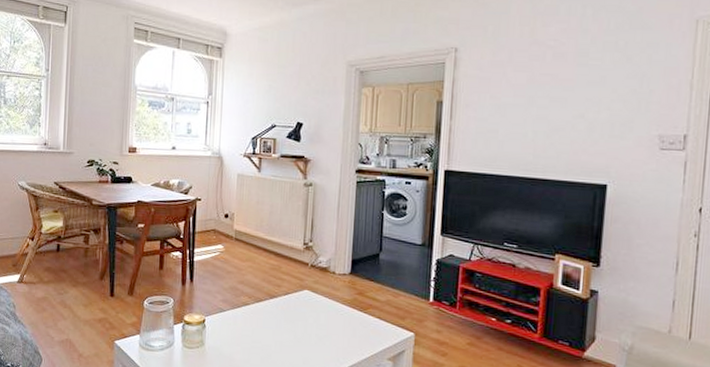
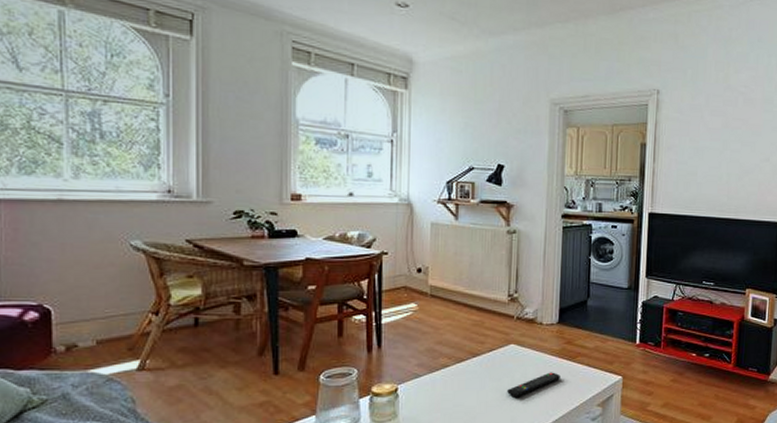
remote control: none [300,320,351,341] -> present [507,372,560,397]

